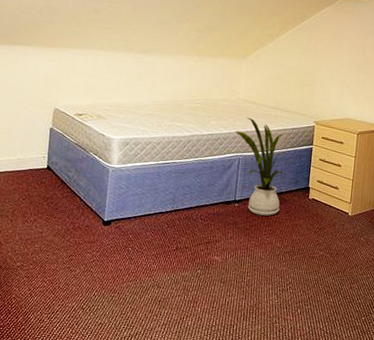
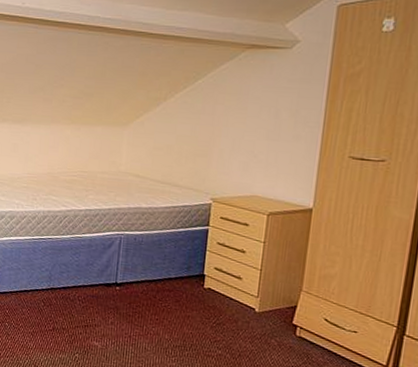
house plant: present [236,117,292,216] -> none [117,192,183,304]

